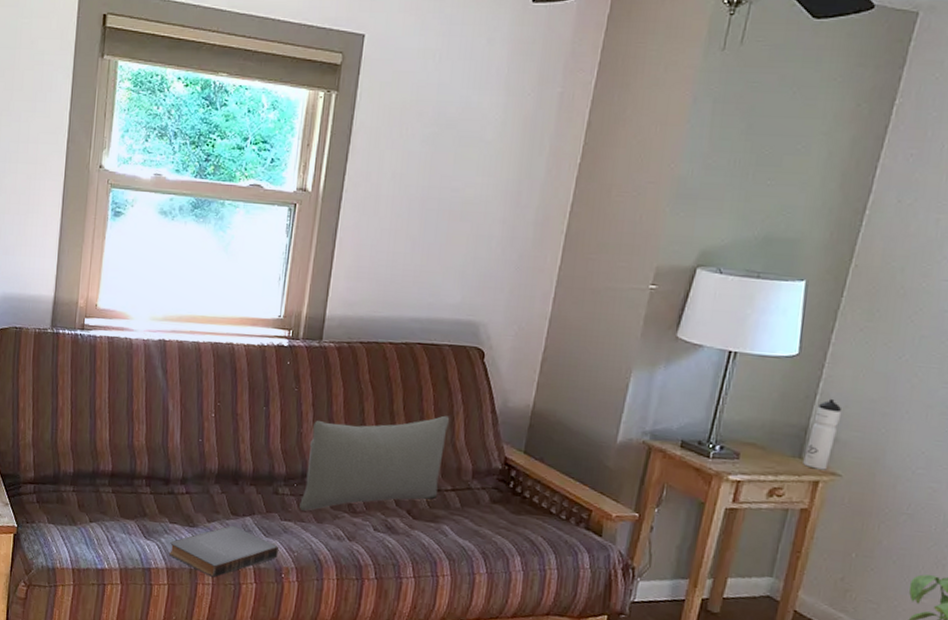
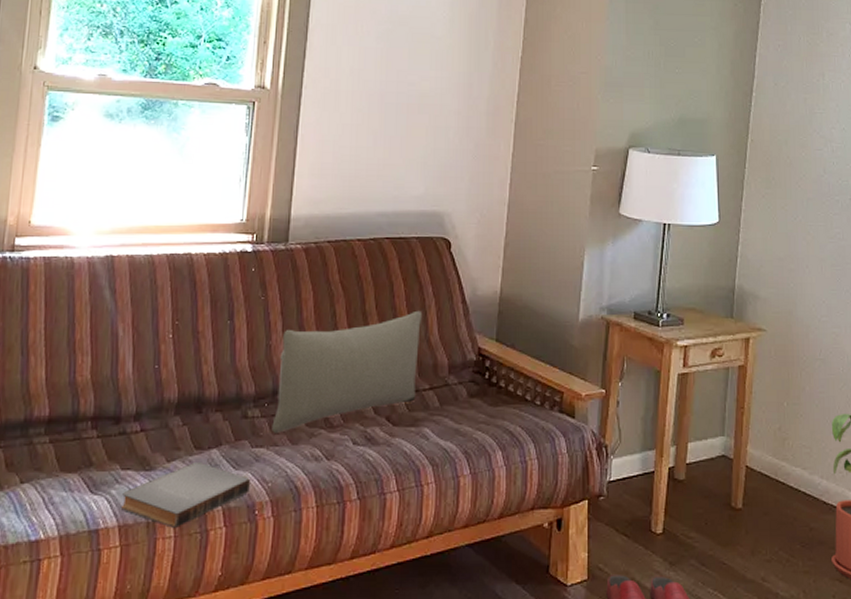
water bottle: present [803,399,842,470] -> none [735,261,759,327]

